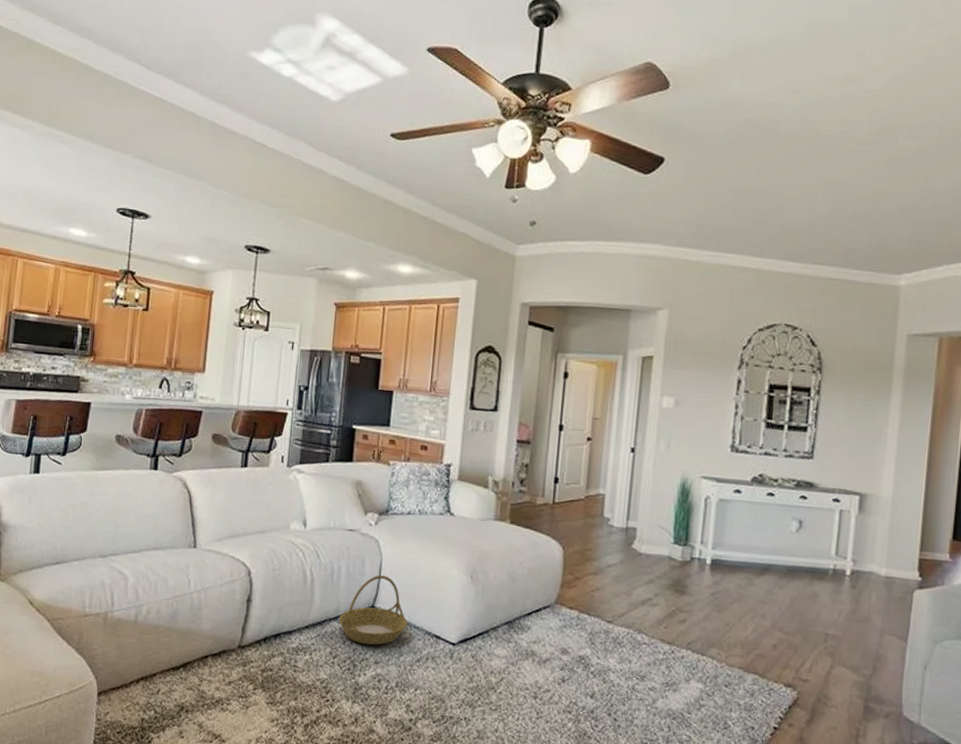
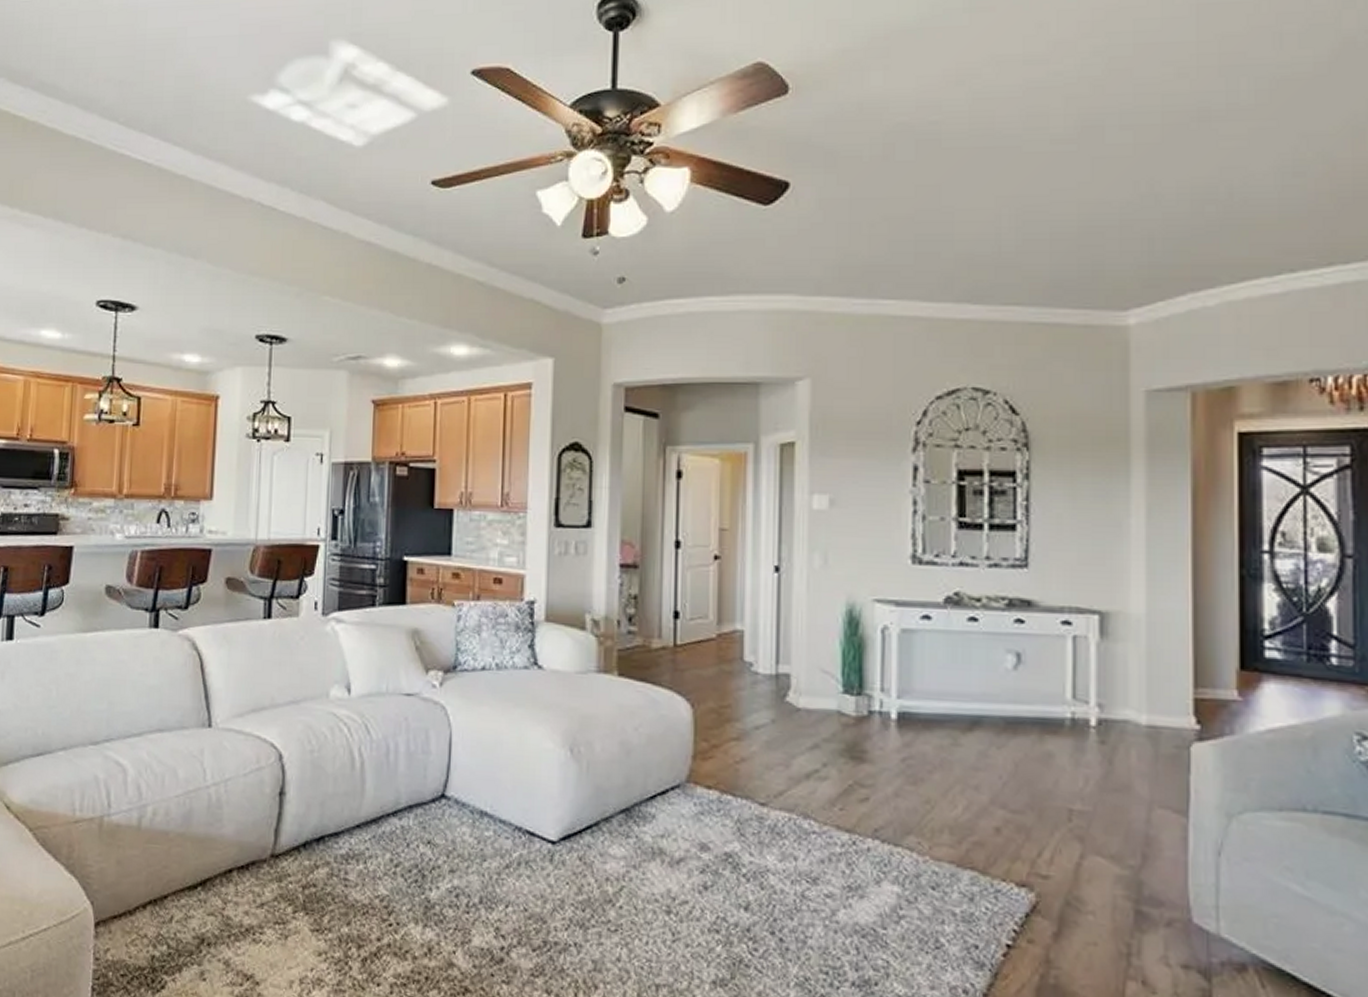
basket: present [338,575,408,645] -> none [399,752,490,848]

